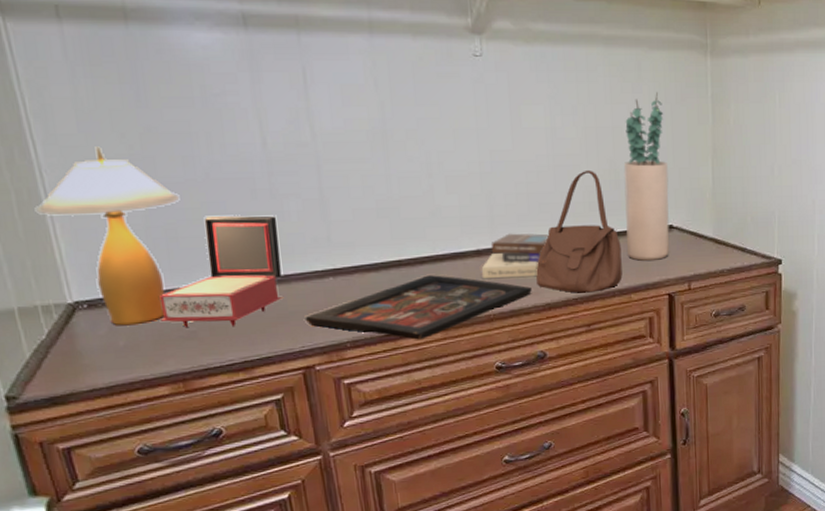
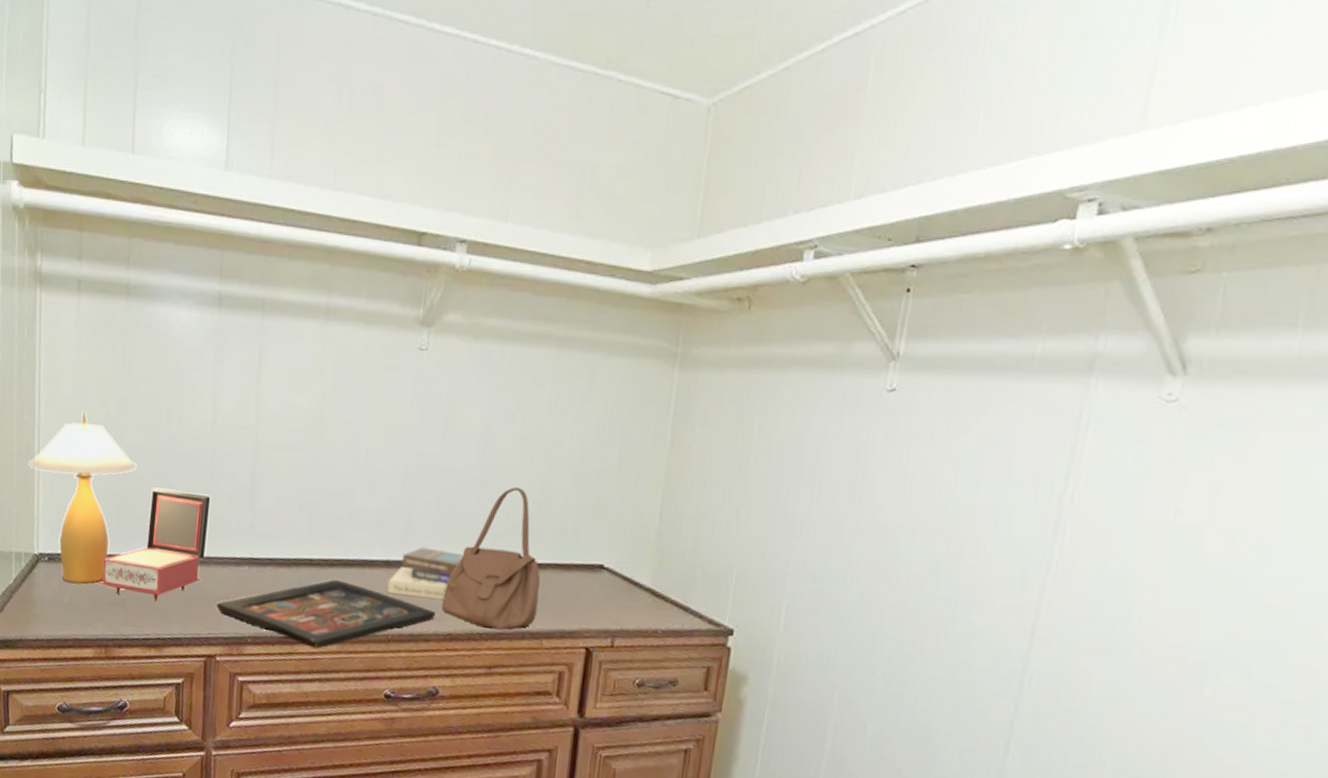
vase: present [623,92,670,262] -> none [546,405,613,605]

